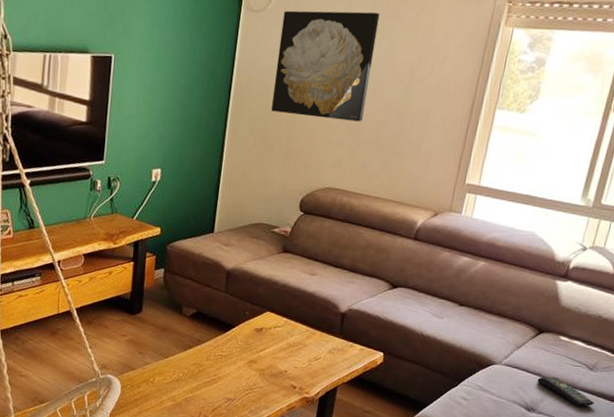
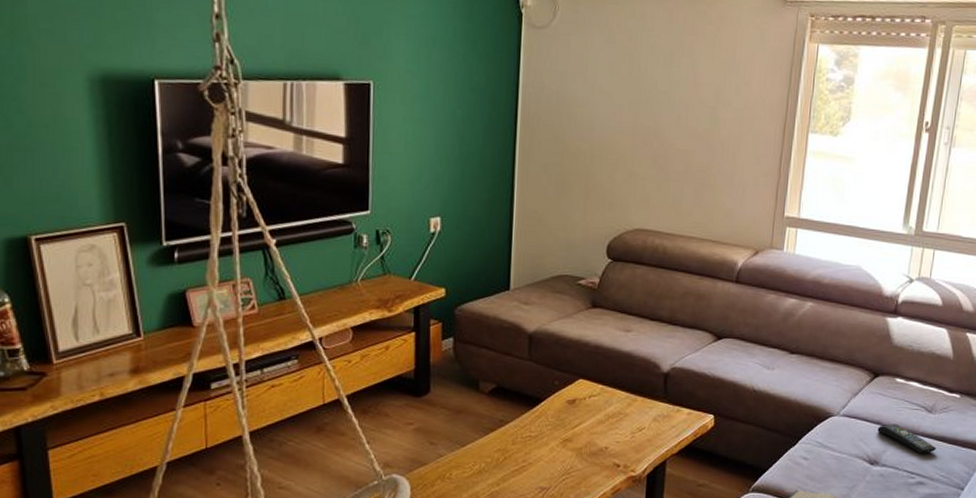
wall art: present [271,10,380,122] -> none [565,26,678,152]

